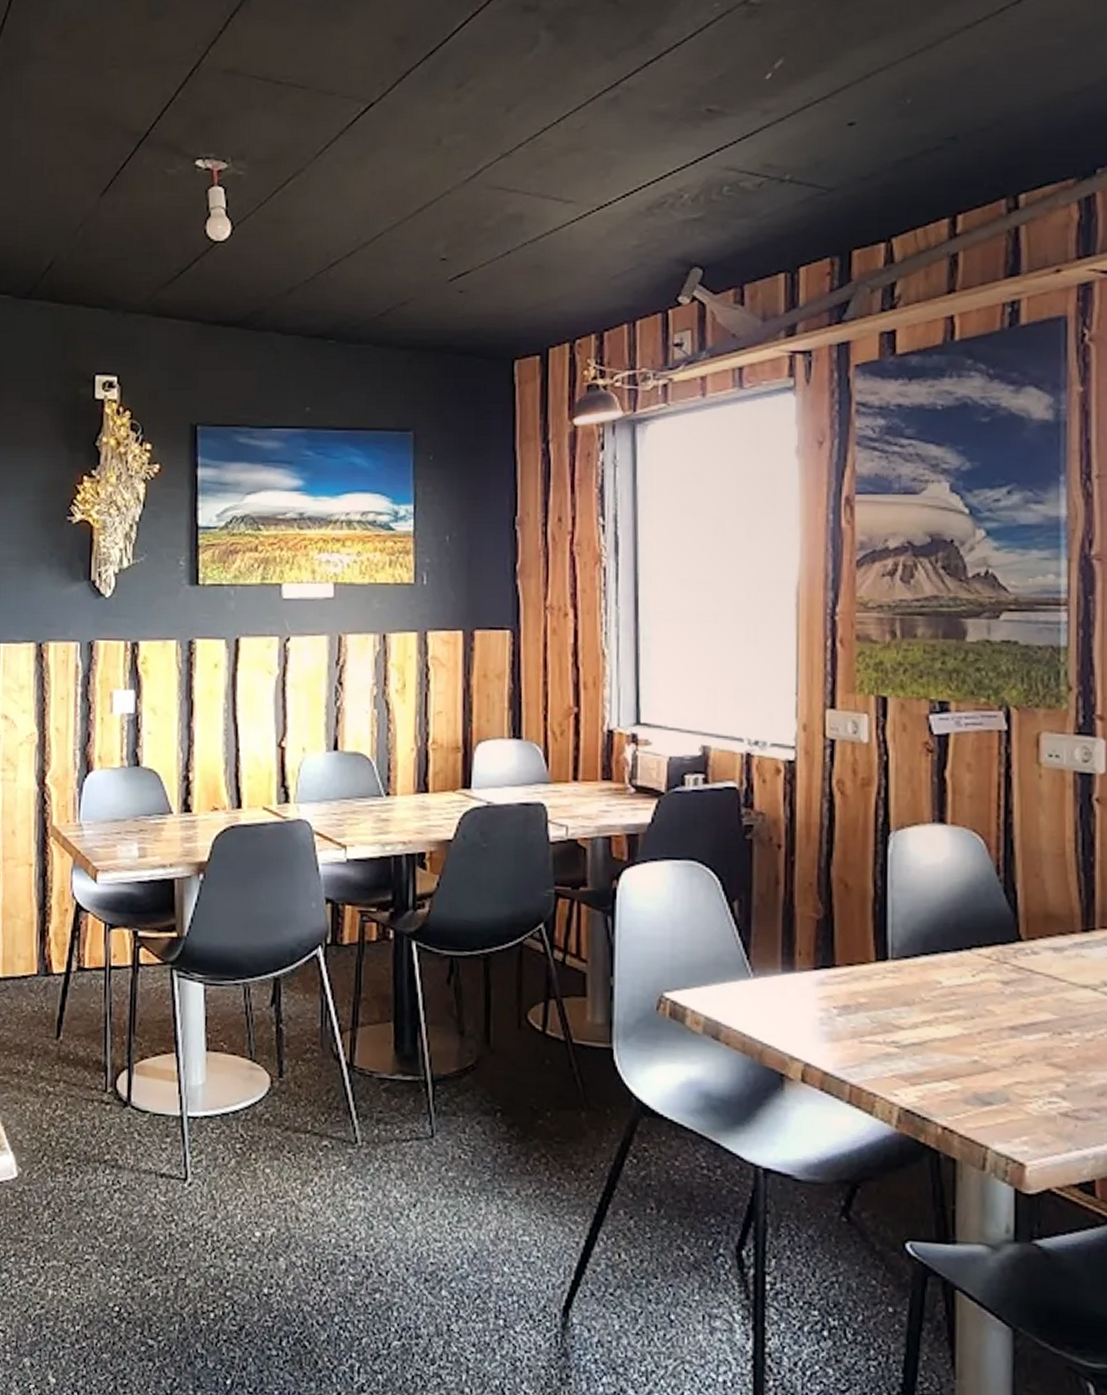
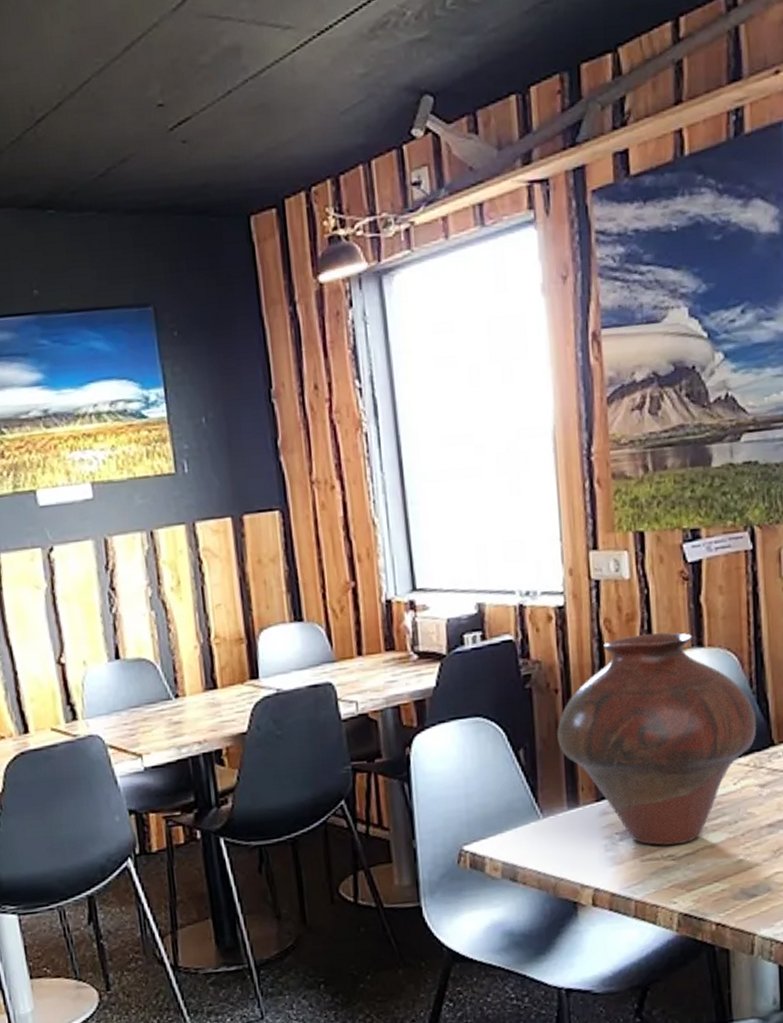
vase: none [777,801,1002,1032] -> present [557,632,757,846]

